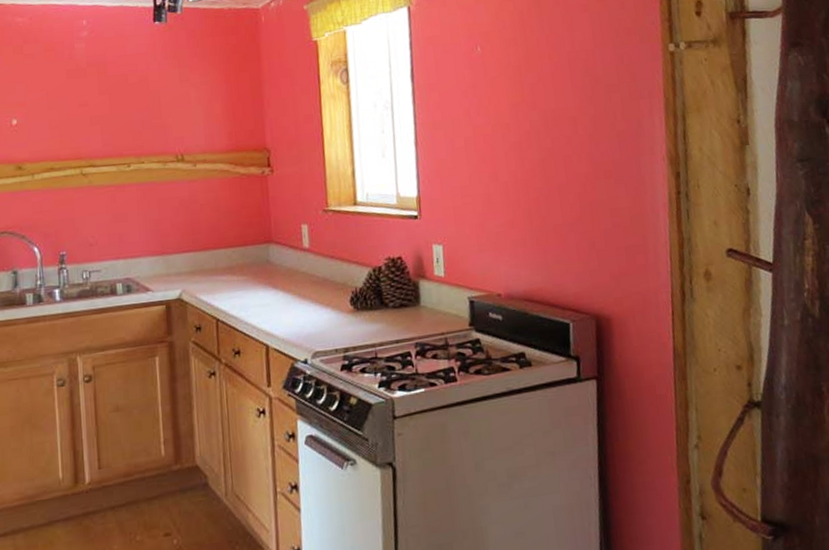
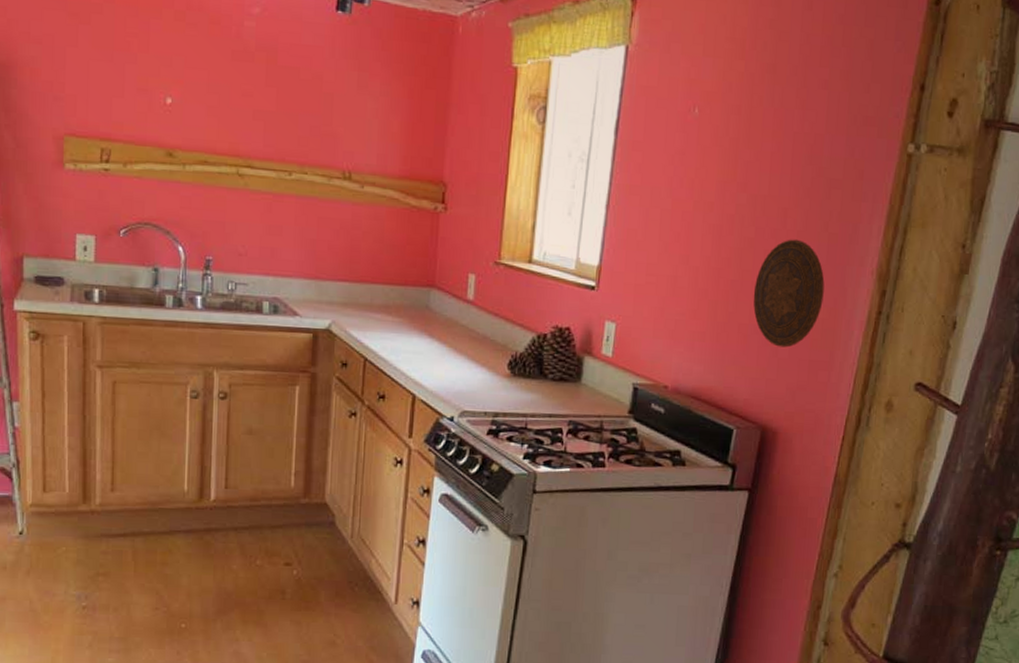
decorative plate: none [561,141,626,240] -> present [753,239,825,348]

